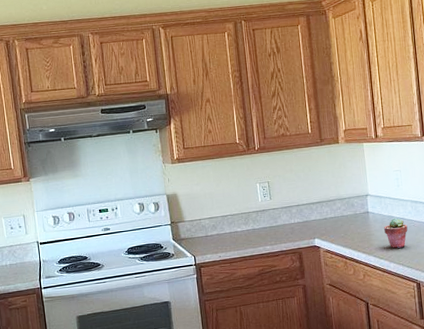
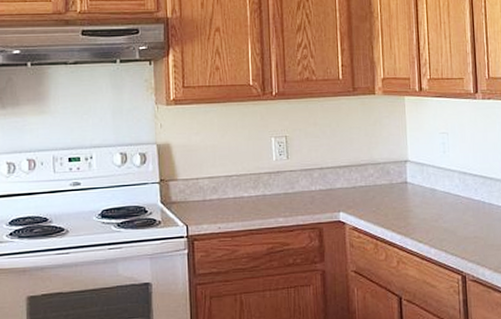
potted succulent: present [384,217,408,249] -> none [425,191,454,230]

